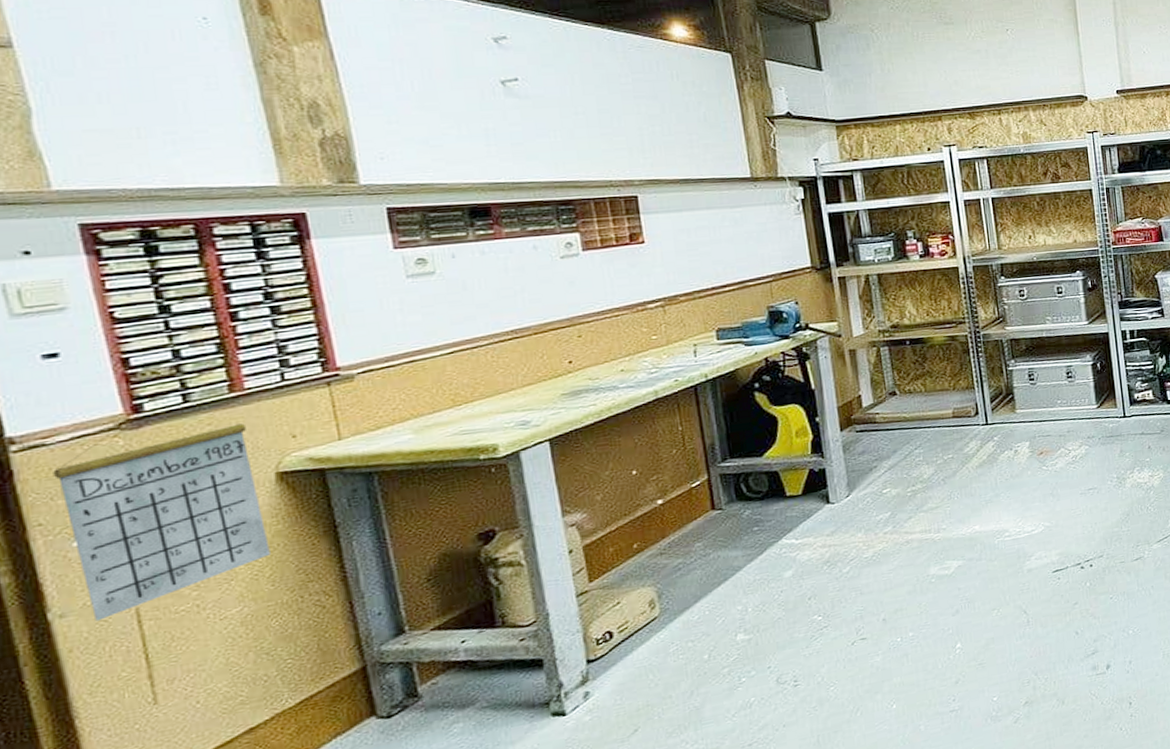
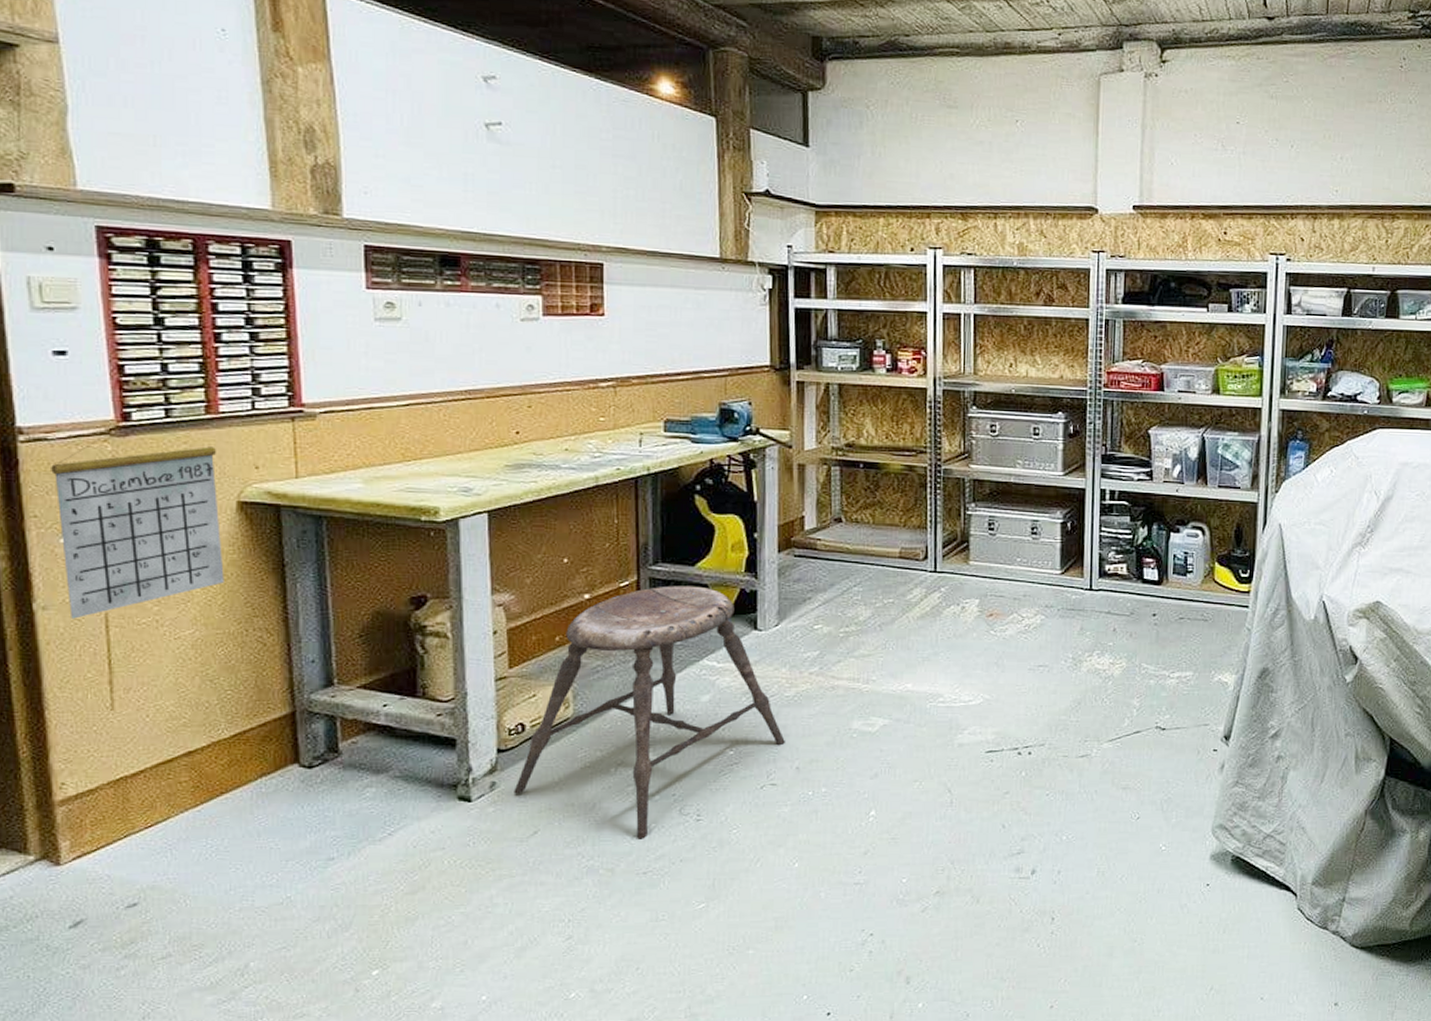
stool: none [608,473,869,715] -> present [514,586,785,839]

